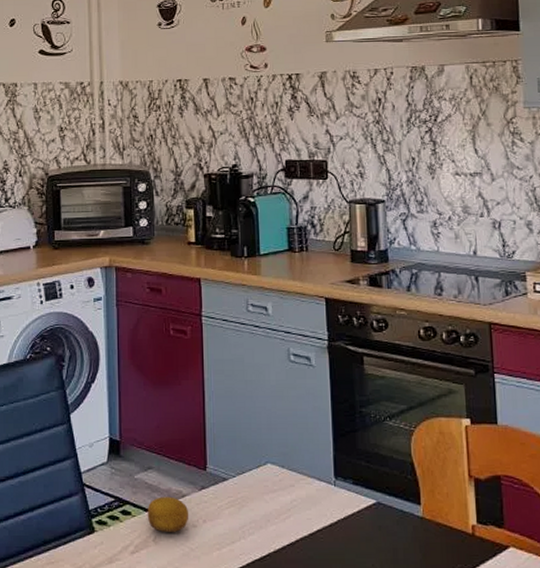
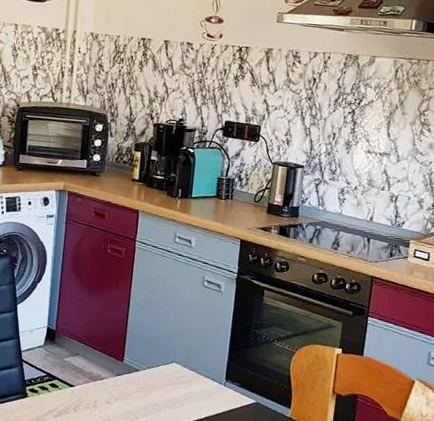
fruit: present [147,496,189,533] -> none [71,377,105,406]

